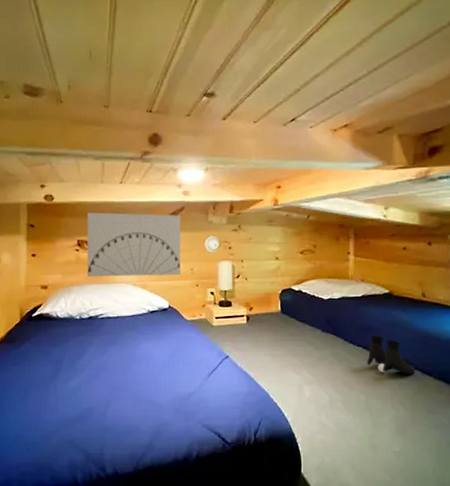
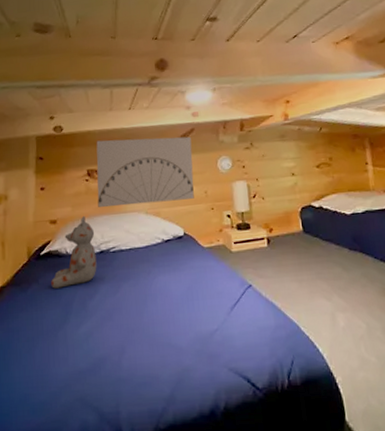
stuffed bear: none [42,283,86,347] -> present [51,215,97,289]

